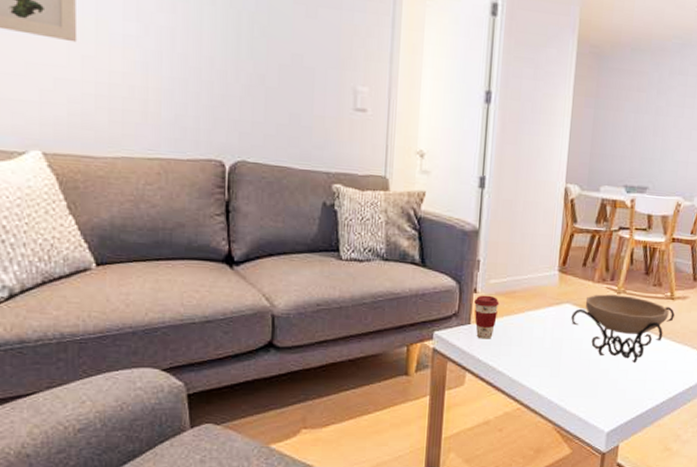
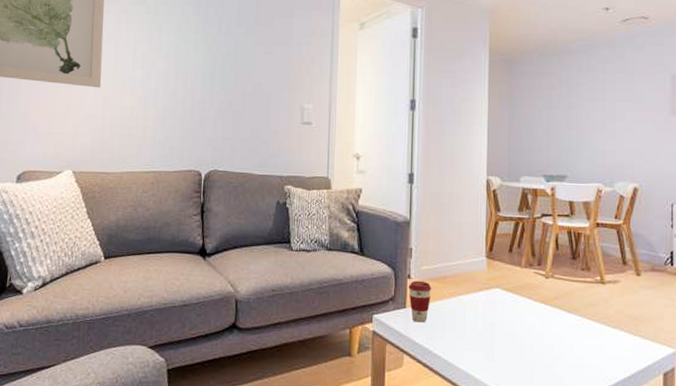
decorative bowl: present [571,294,675,364] -> none [501,278,607,349]

